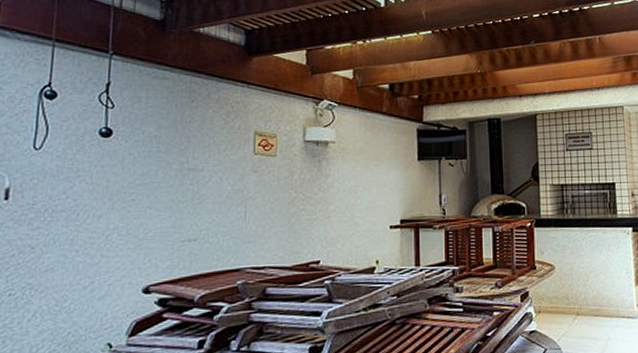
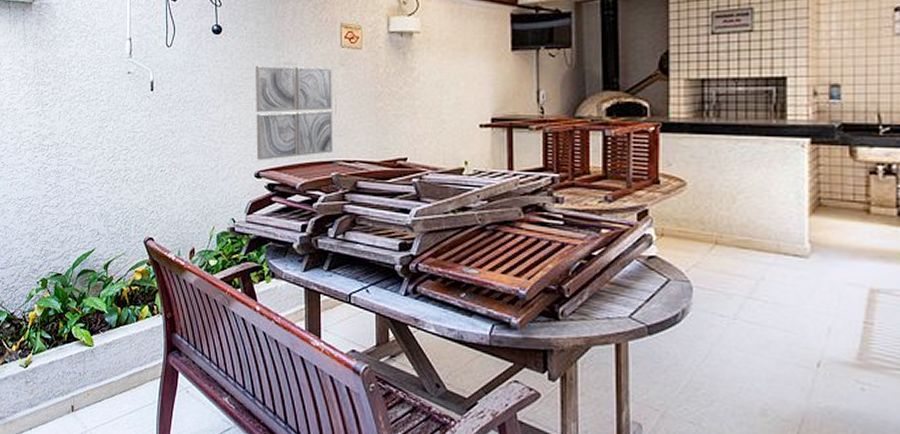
wall art: none [147,171,243,274] -> present [255,65,333,160]

